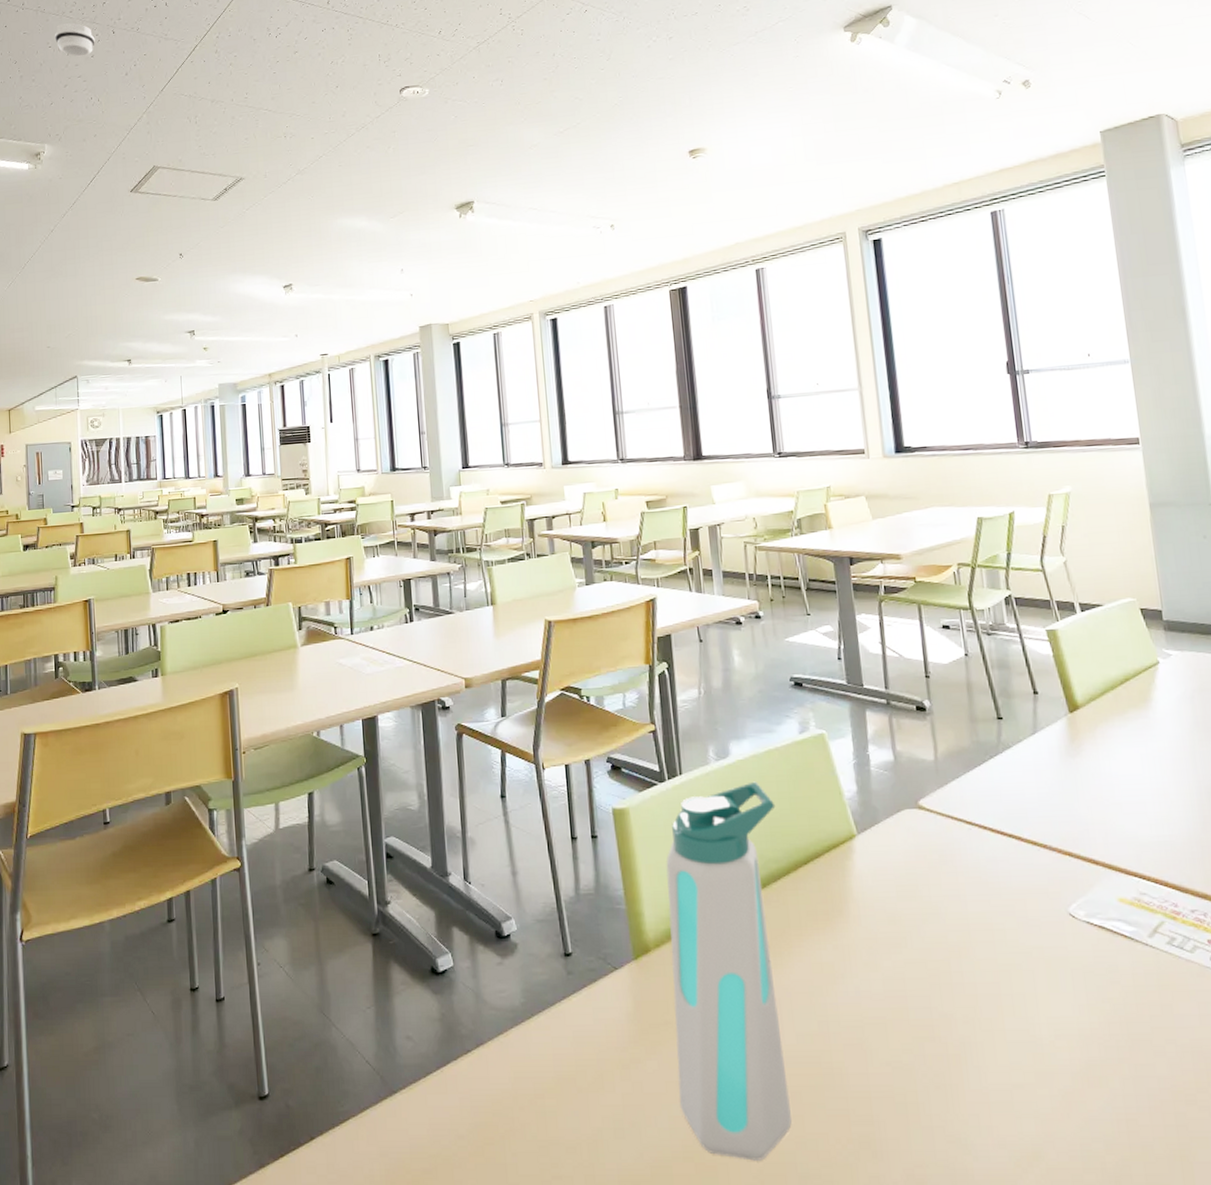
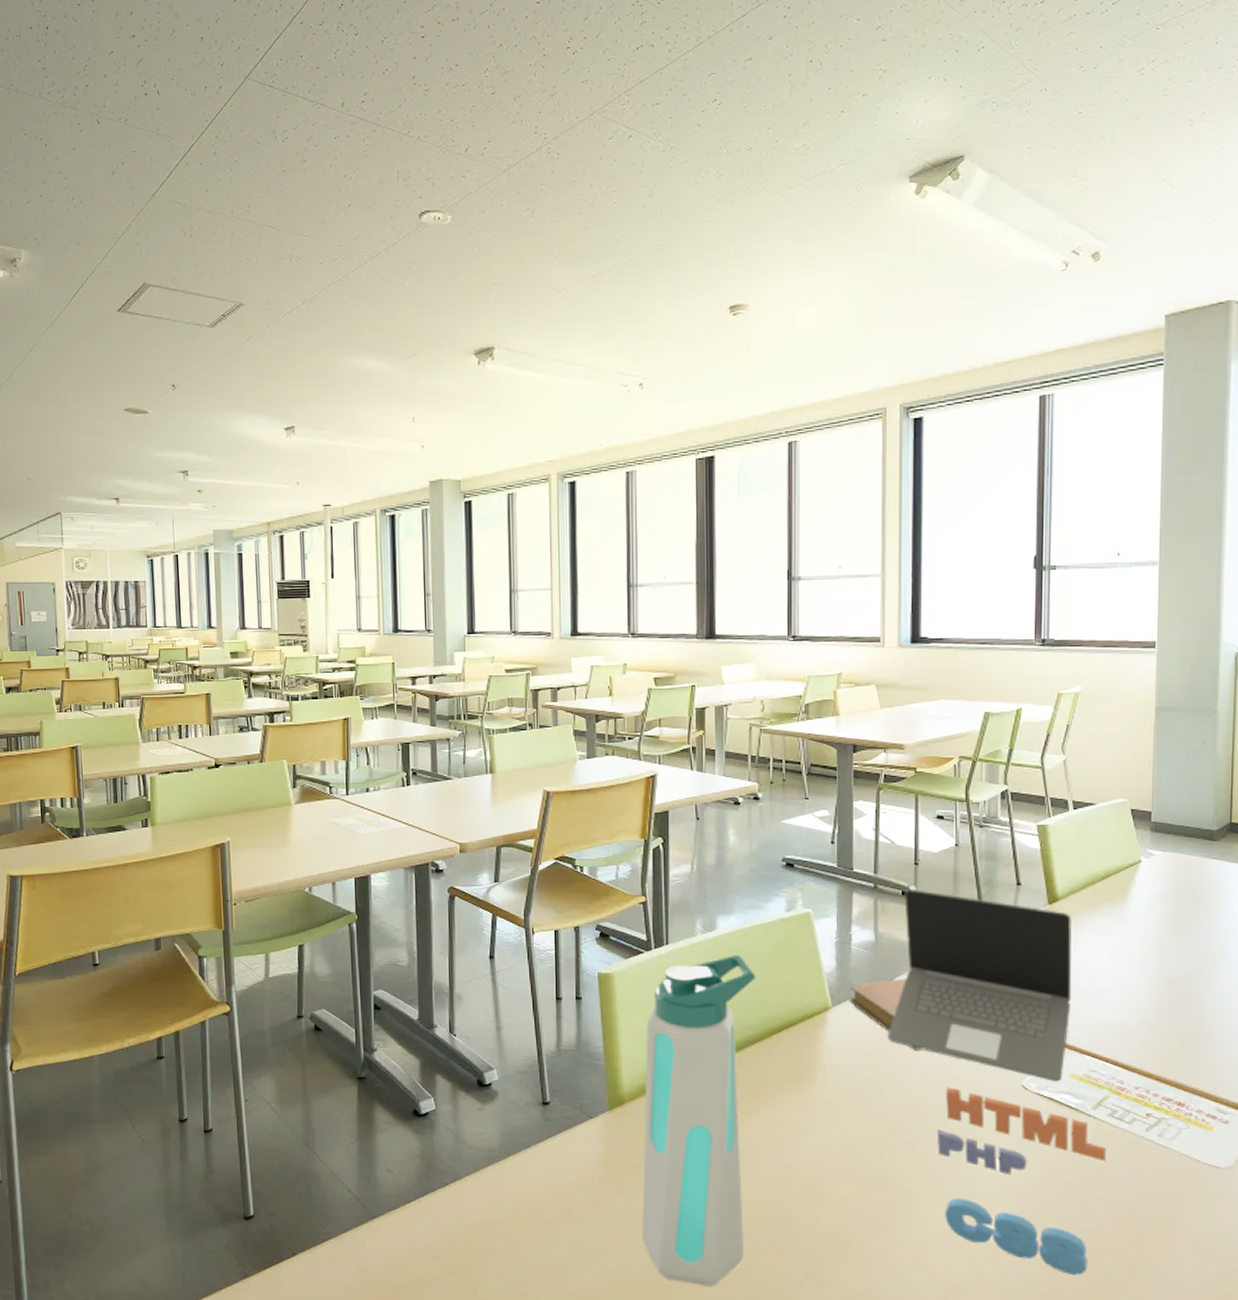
smoke detector: present [54,22,95,57] -> none [30,106,77,149]
notebook: none [874,800,955,879] -> present [849,978,920,1050]
laptop: none [918,703,1173,1134] -> present [887,888,1107,1276]

